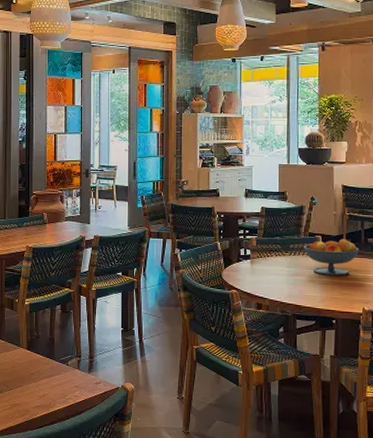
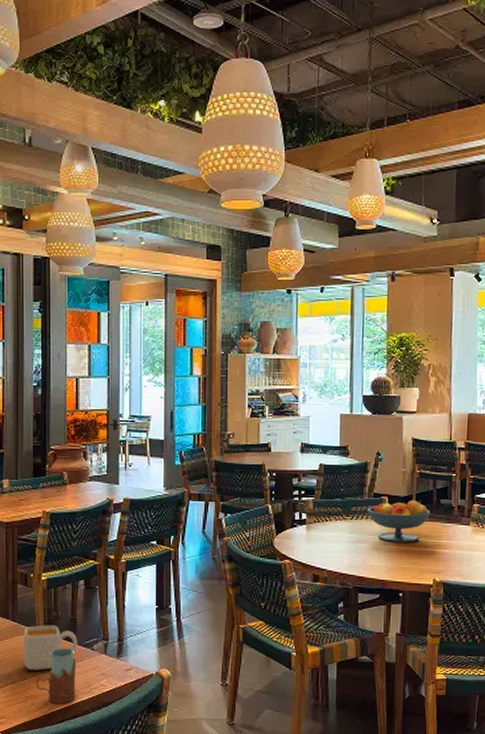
mug: none [9,343,56,382] -> present [23,625,78,671]
drinking glass: none [20,363,53,411] -> present [36,648,76,704]

